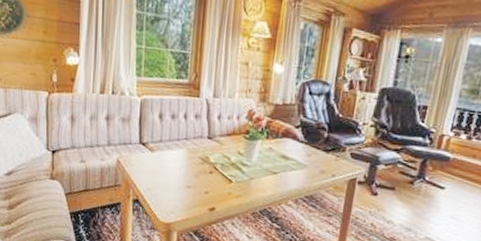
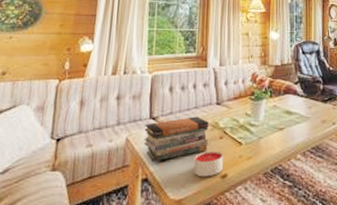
book stack: none [134,147,199,186] -> present [143,116,209,163]
candle: none [183,183,212,208] -> present [194,150,223,177]

